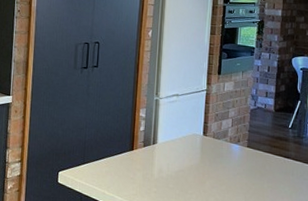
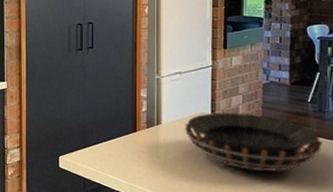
decorative bowl: none [178,134,300,192] -> present [185,112,323,172]

